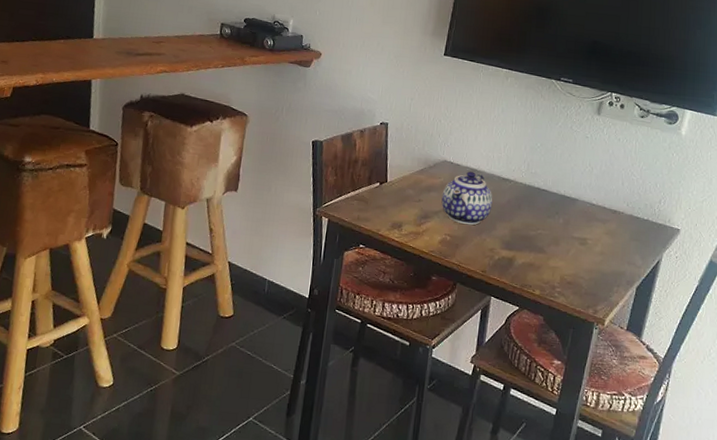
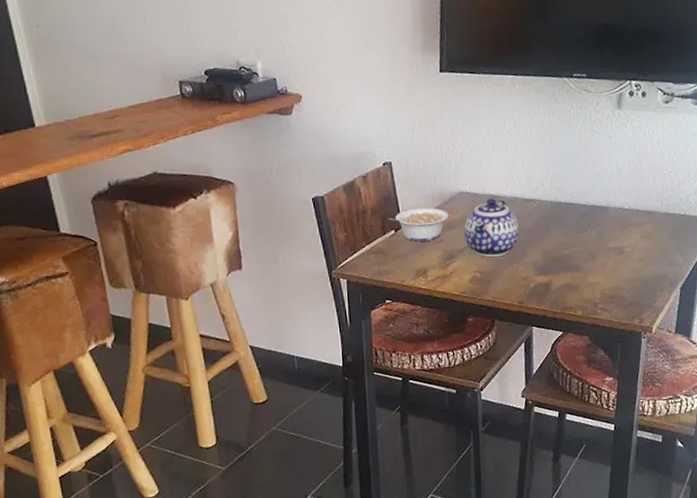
legume: none [376,166,431,199] -> present [388,207,449,242]

